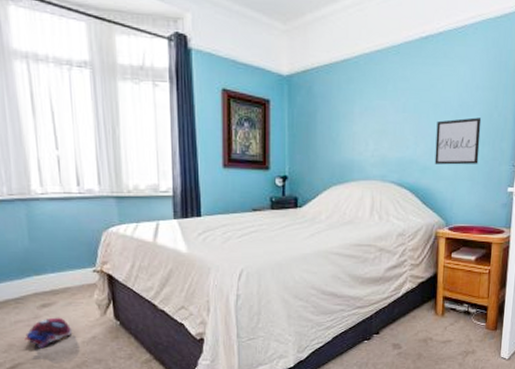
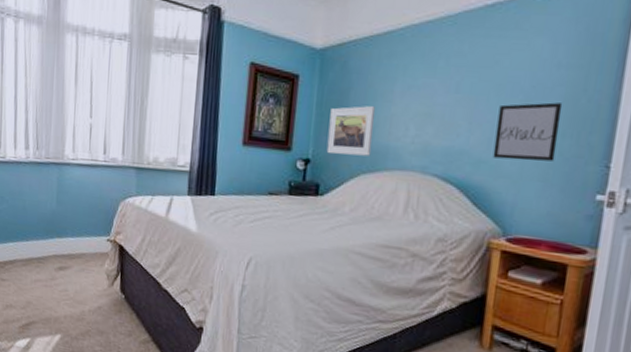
plush toy: present [24,317,73,349] -> none [40,281,82,311]
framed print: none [301,126,340,171] -> present [326,106,375,157]

